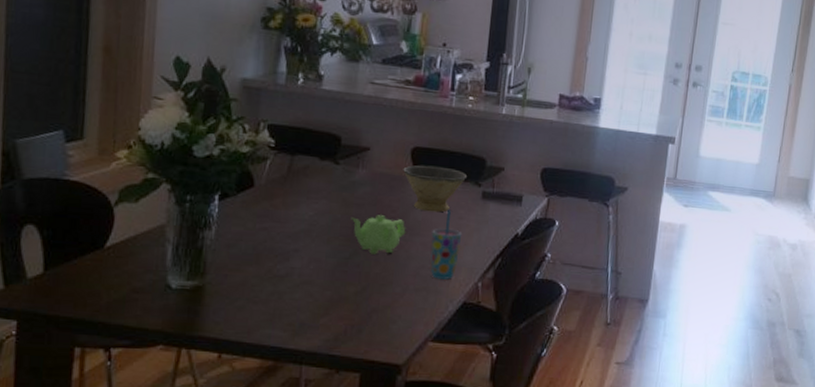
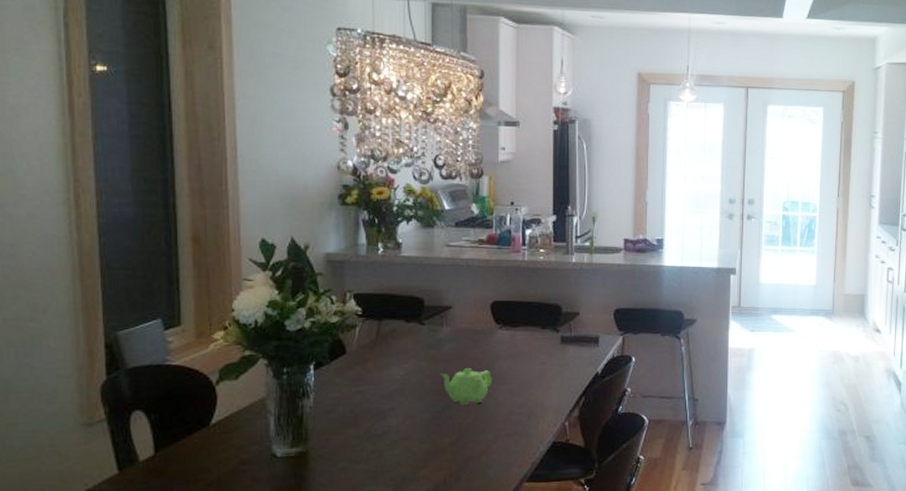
bowl: present [403,165,468,213] -> none [485,317,546,361]
cup: present [430,209,461,280] -> none [517,356,545,423]

